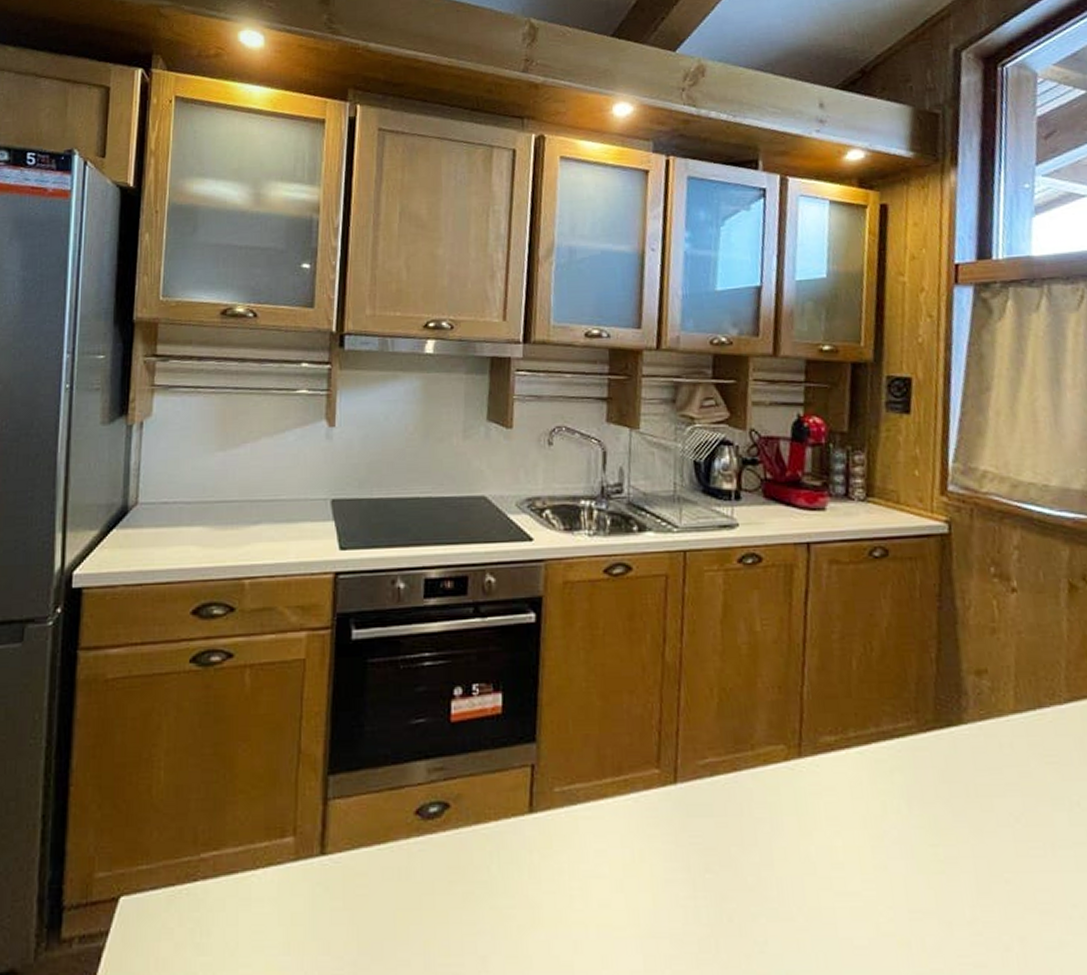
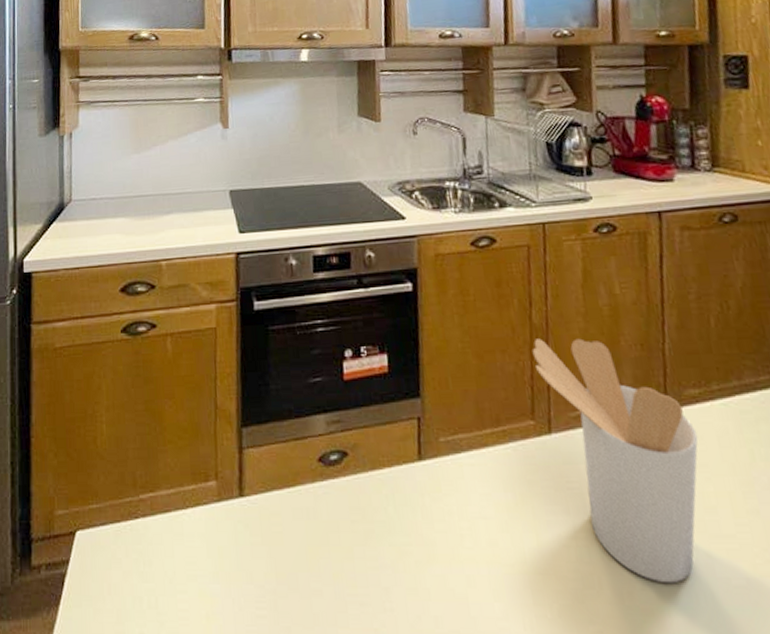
utensil holder: none [662,678,831,946] -> present [532,338,699,584]

